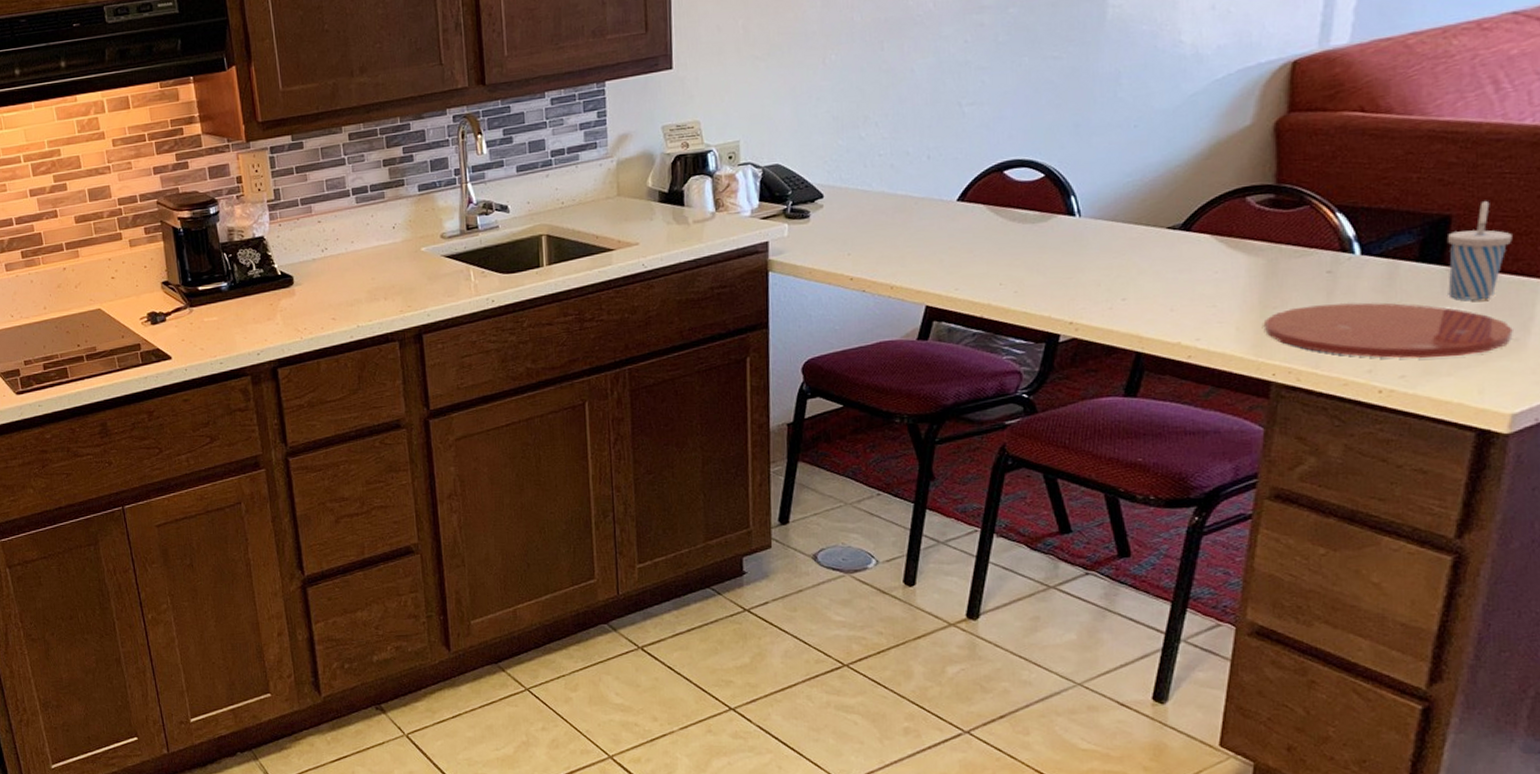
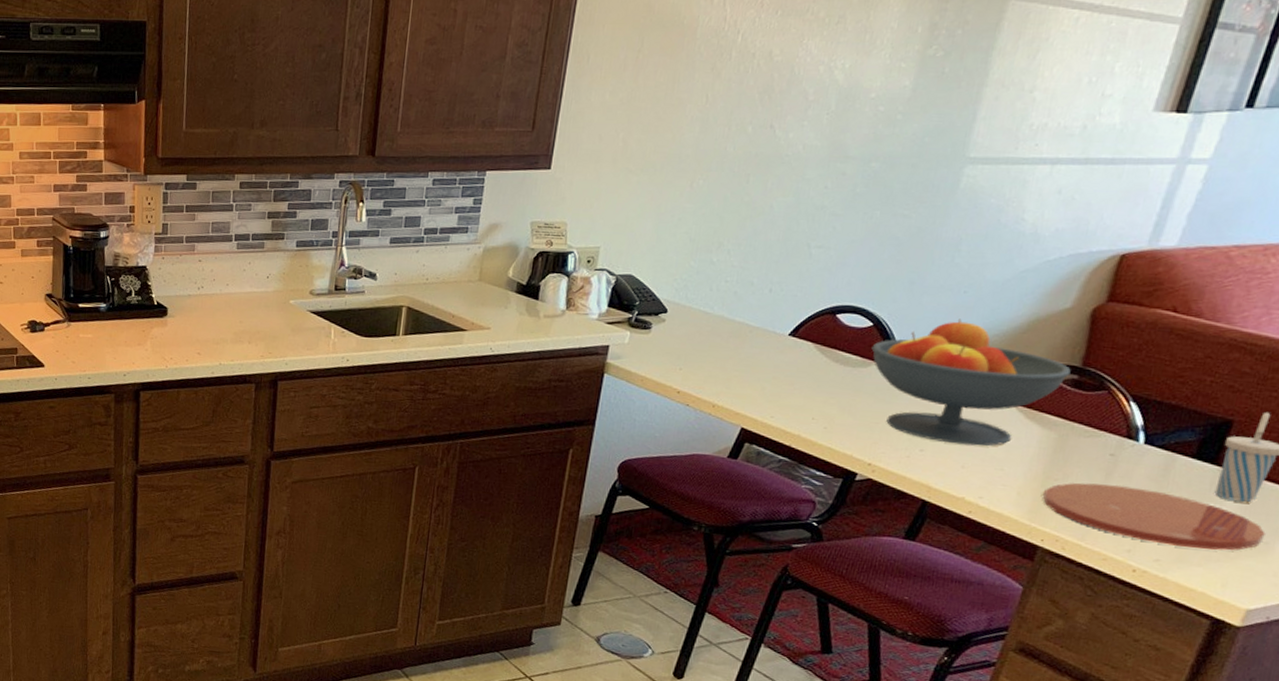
fruit bowl: none [1048,155,1266,288] -> present [871,318,1071,447]

